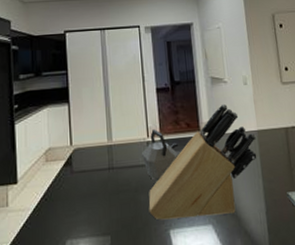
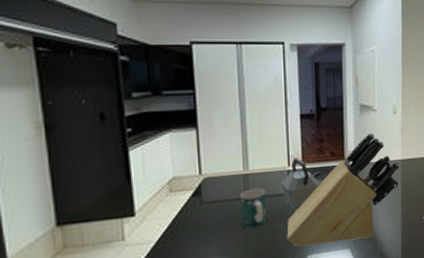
mug: none [106,158,130,198] -> present [241,188,267,228]

